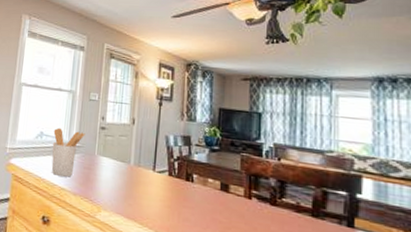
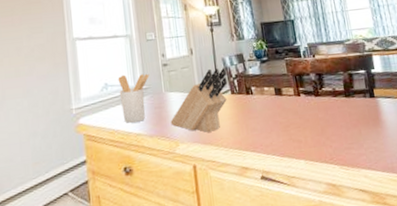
knife block: none [97,143,168,209] -> present [170,67,228,133]

